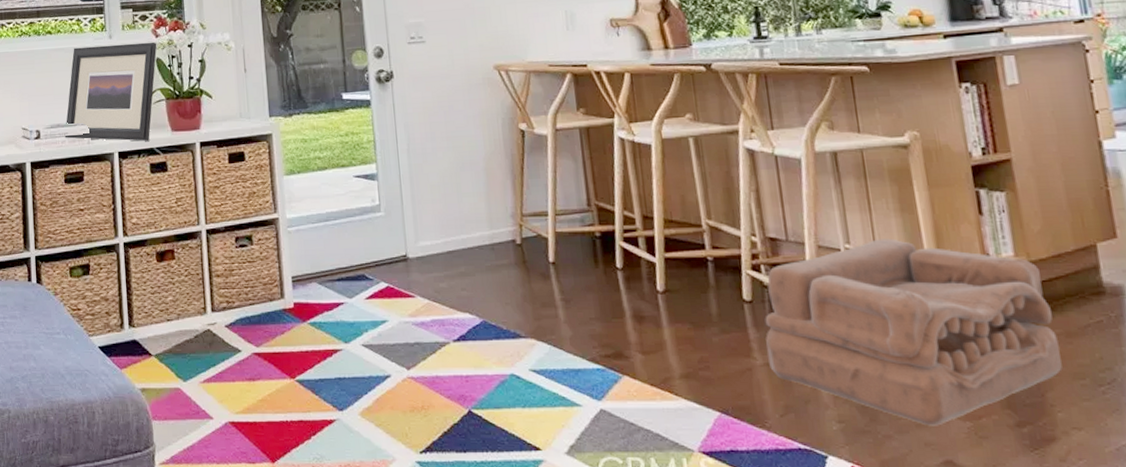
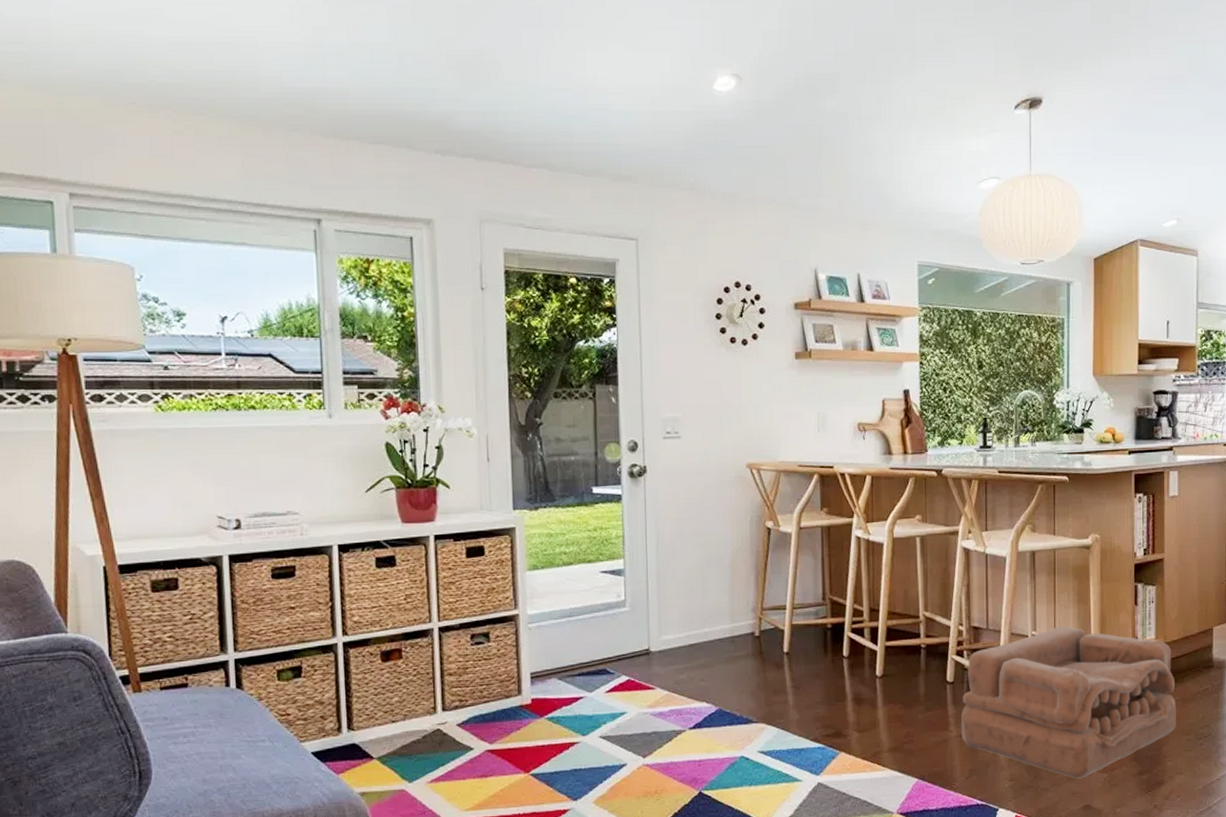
picture frame: present [64,42,157,141] -> none [271,424,387,533]

